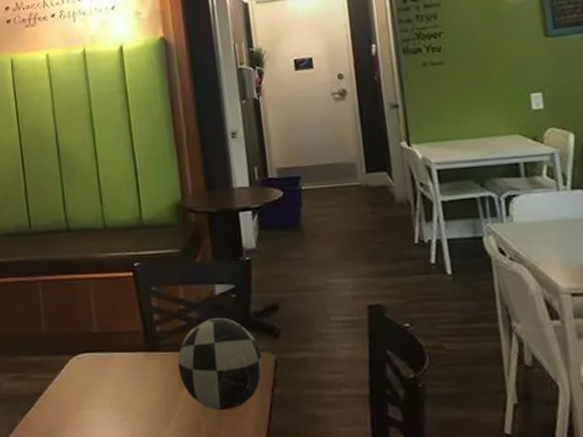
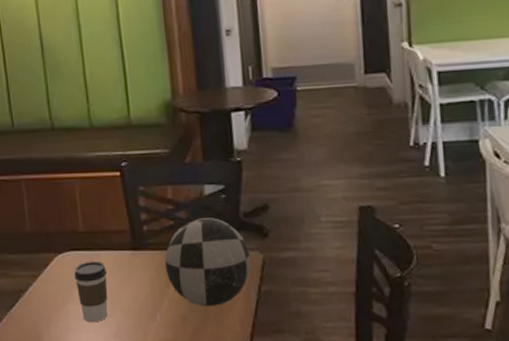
coffee cup: none [89,362,122,428] -> present [74,260,108,323]

